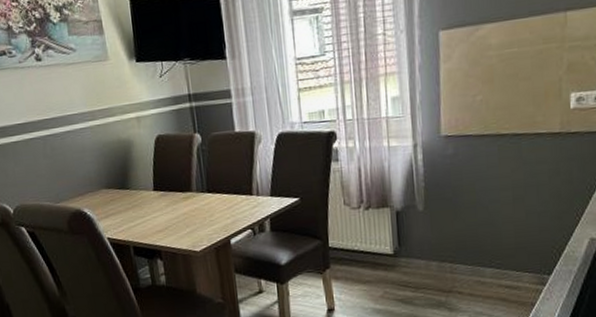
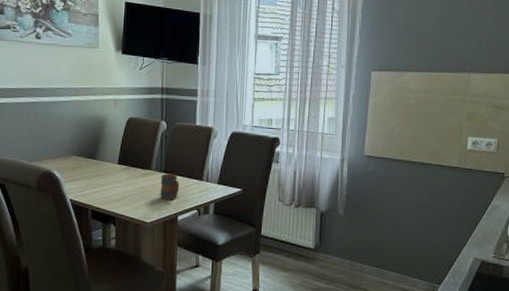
mug: none [204,192,227,224] -> present [160,173,179,201]

